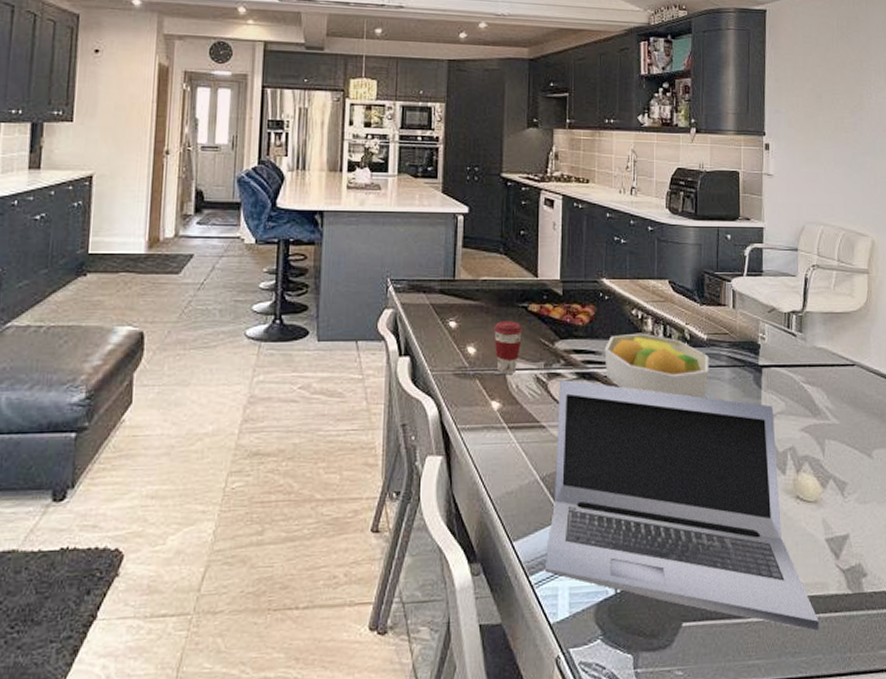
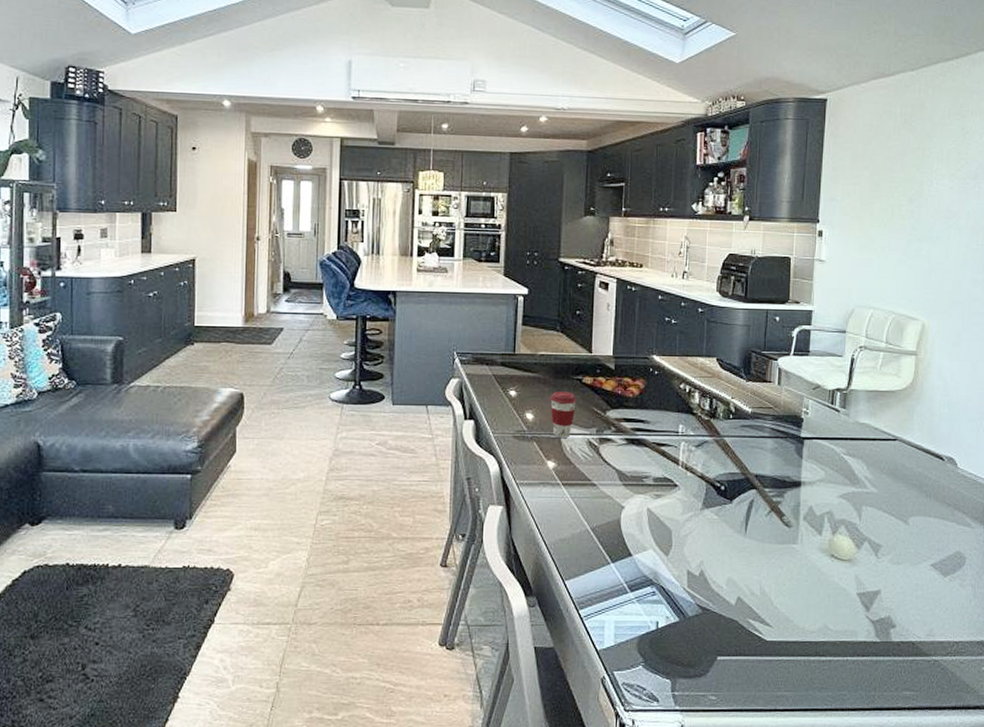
laptop: present [544,380,819,631] -> none [593,445,846,671]
fruit bowl: present [604,333,709,398] -> none [652,405,753,465]

